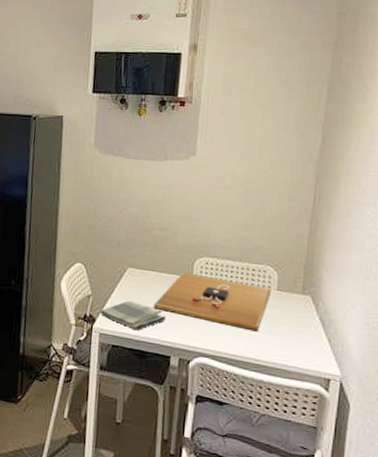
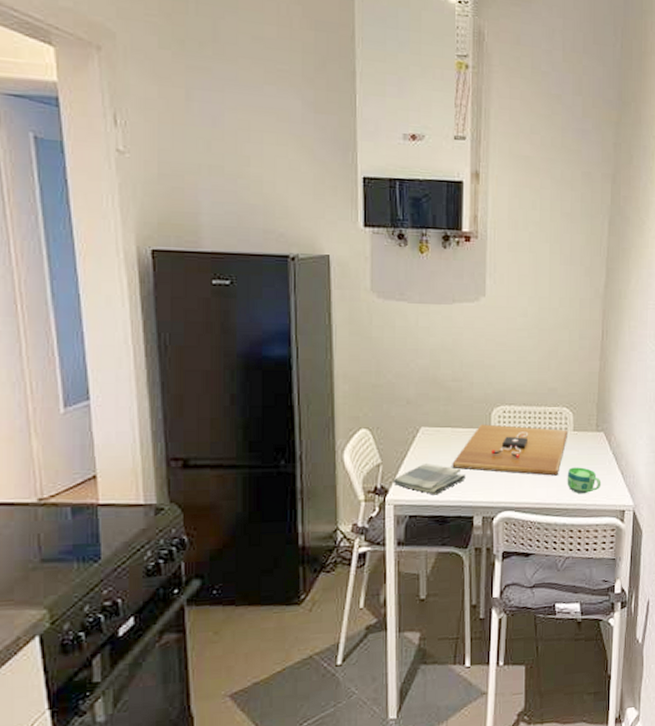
cup: none [267,326,305,355] -> present [567,467,602,494]

